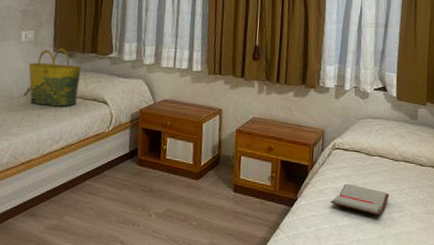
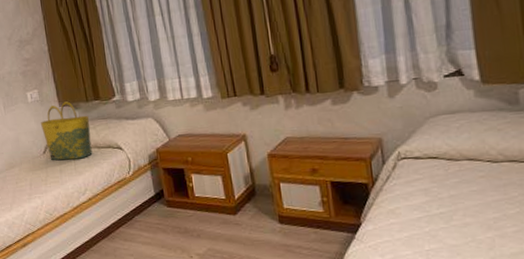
paperback book: present [330,183,390,215] -> none [407,198,494,233]

